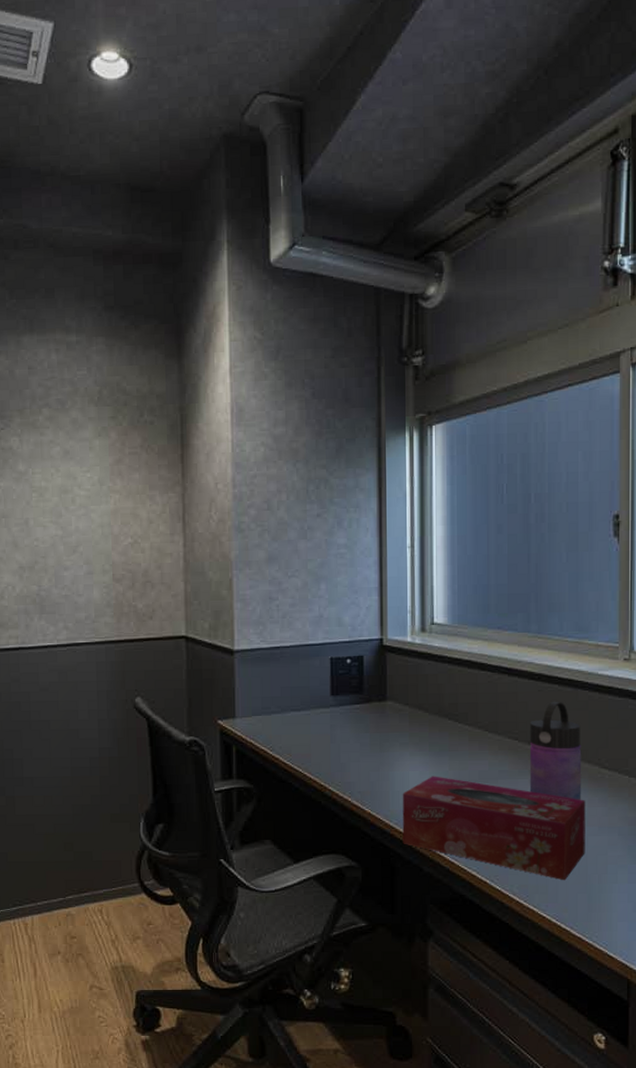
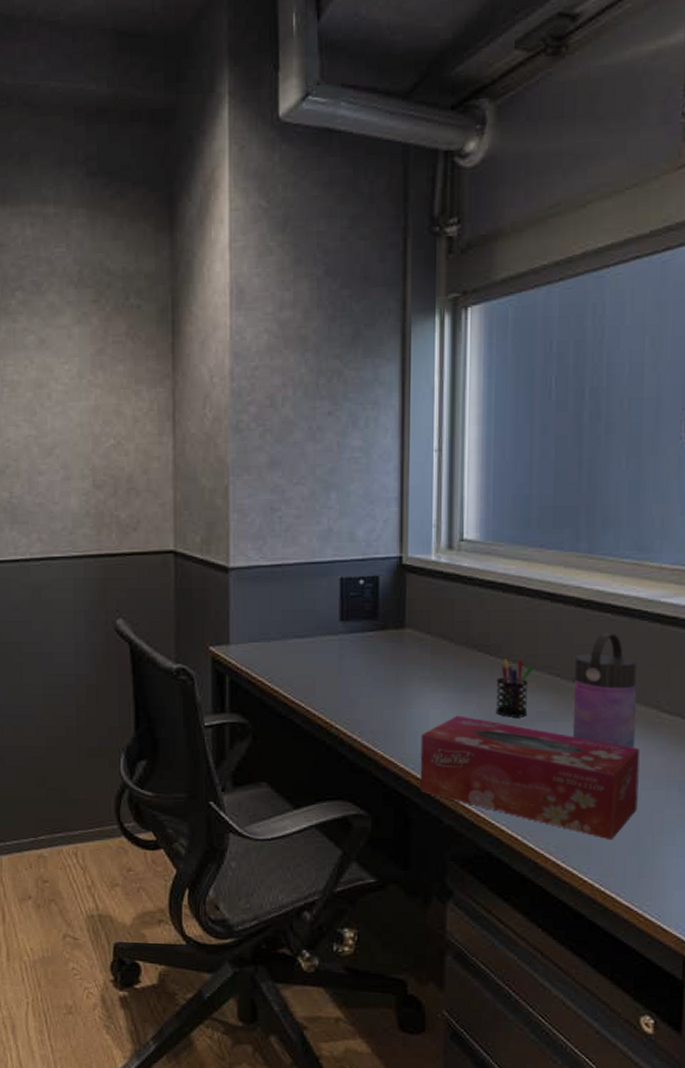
pen holder: none [465,725,496,776] -> present [495,659,534,717]

